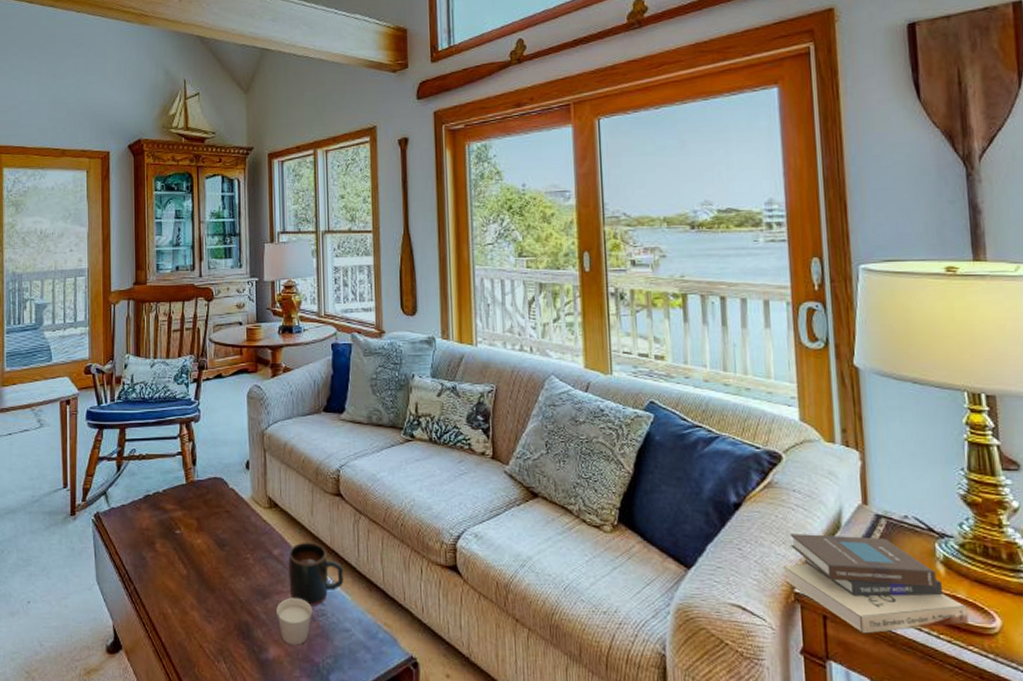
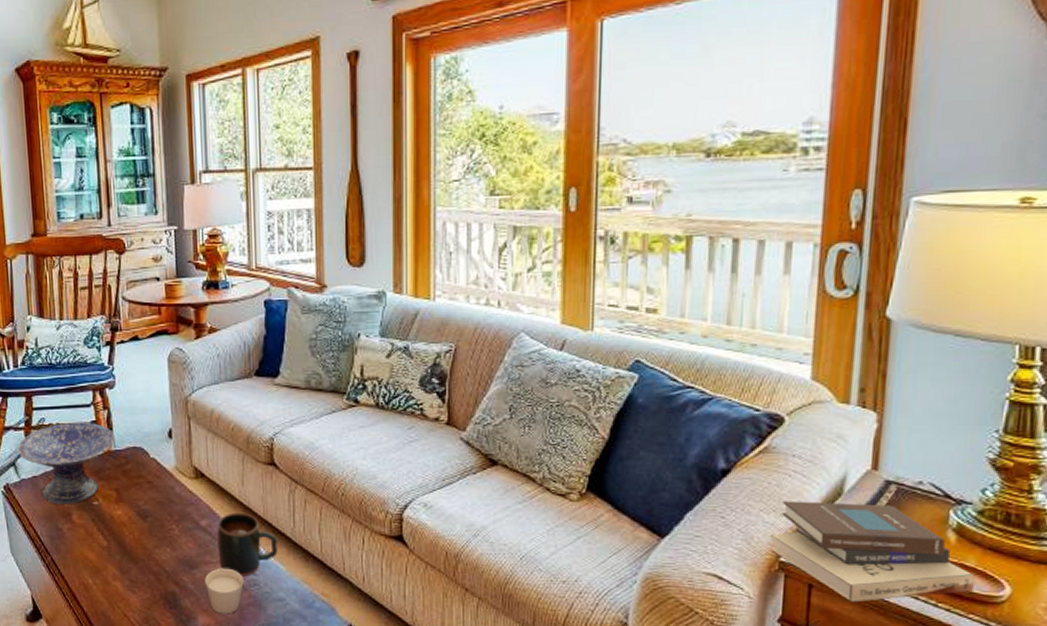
decorative bowl: none [108,453,198,533] -> present [17,422,115,505]

